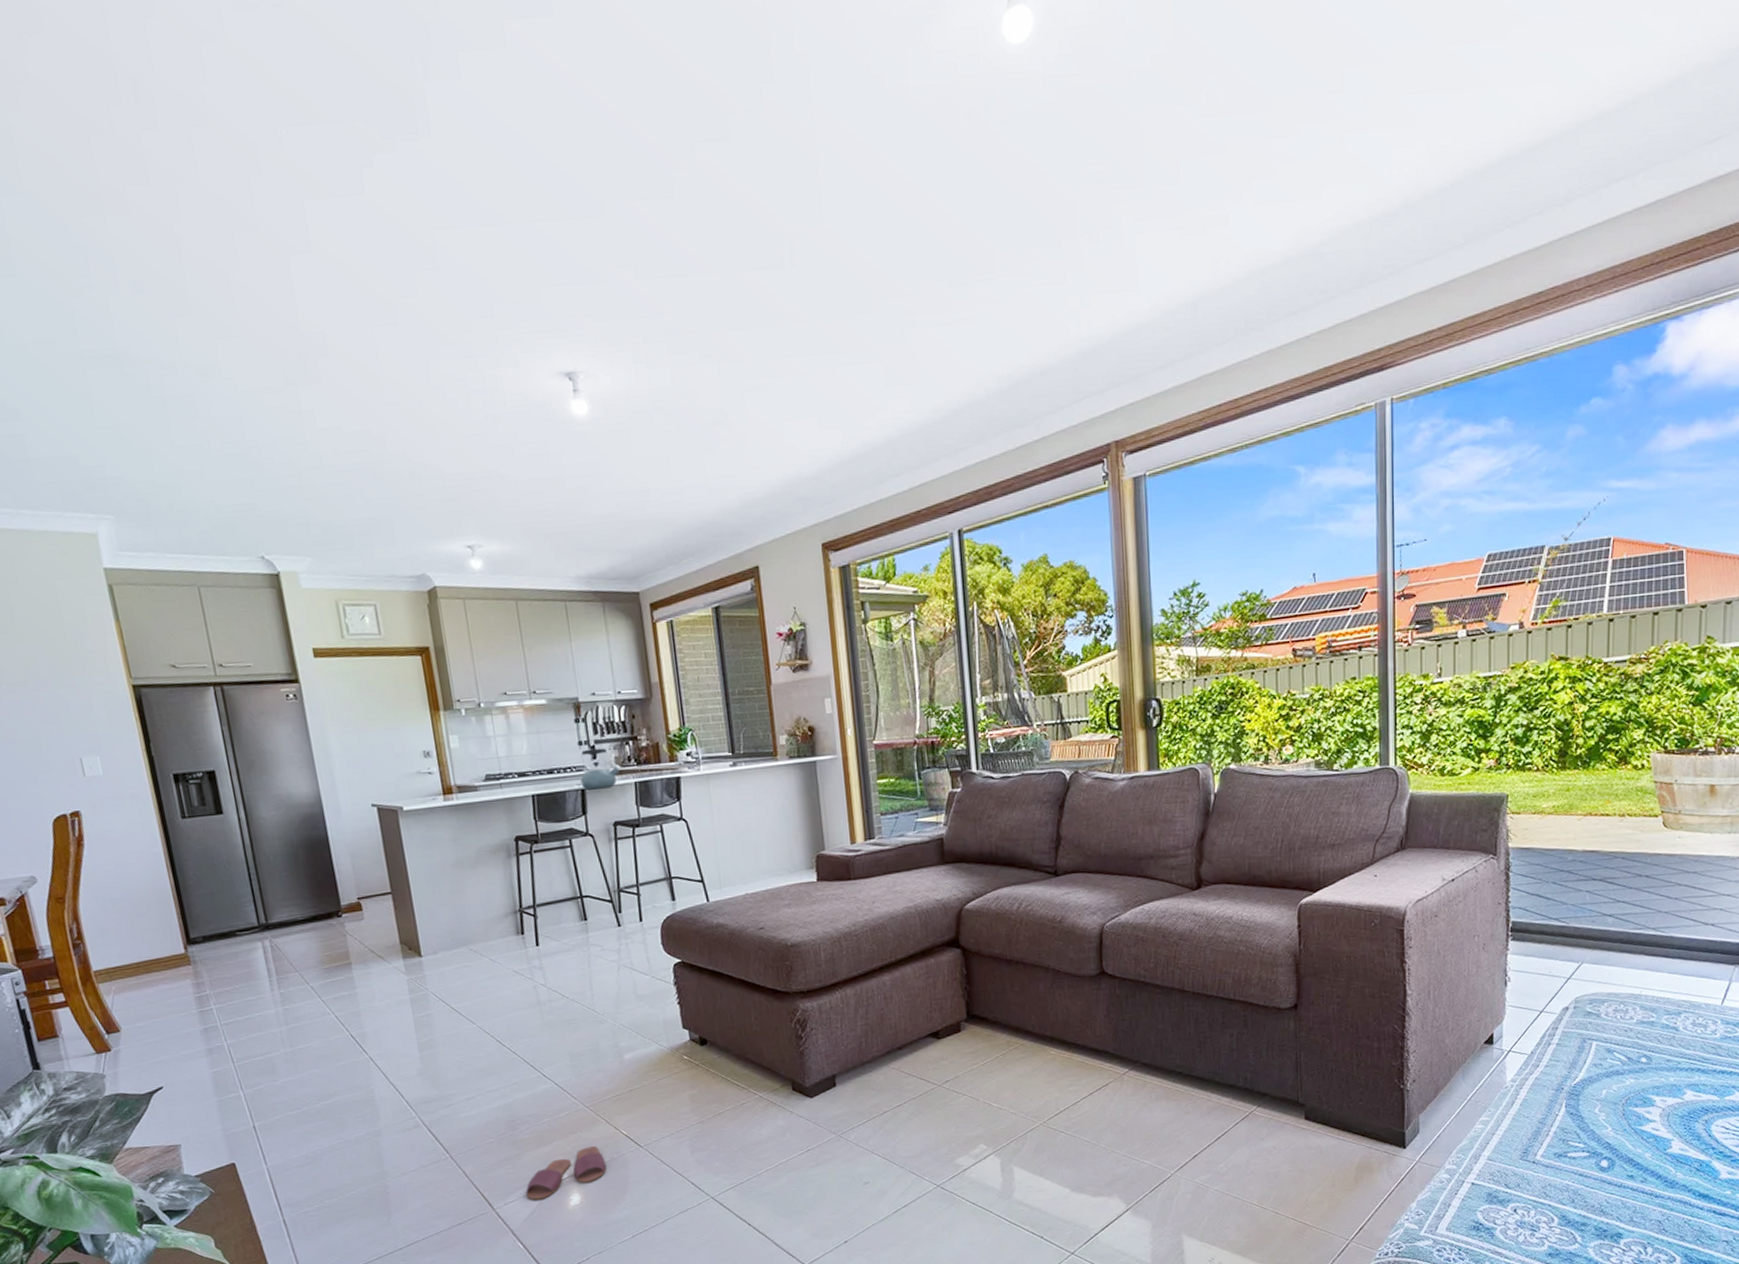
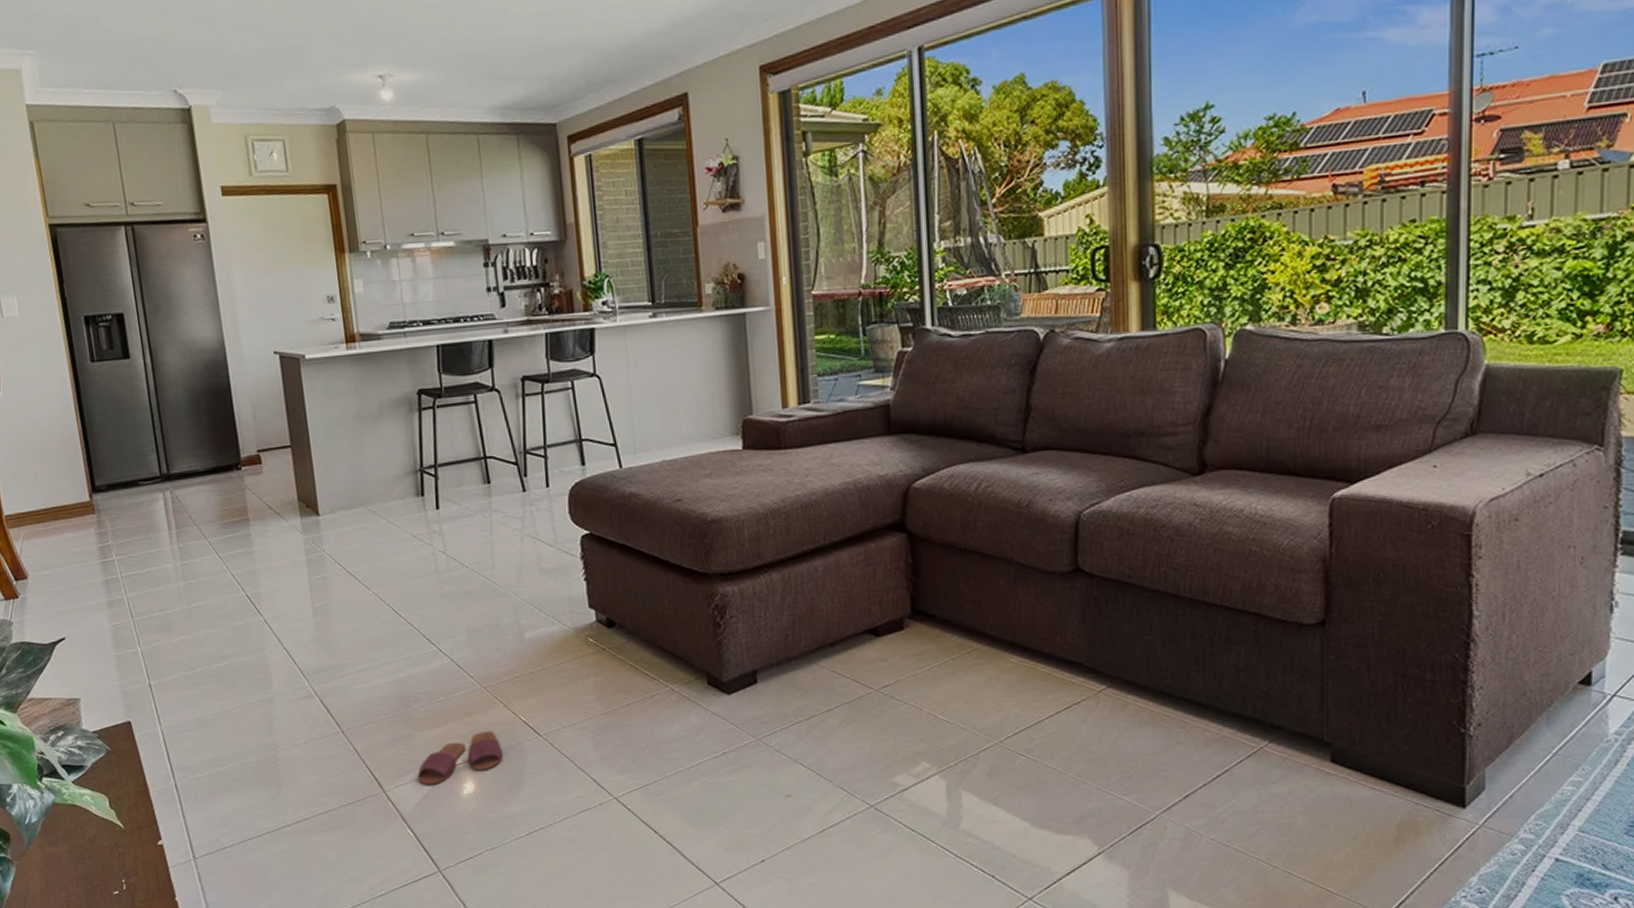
kettle: present [580,748,622,791] -> none [488,295,532,342]

